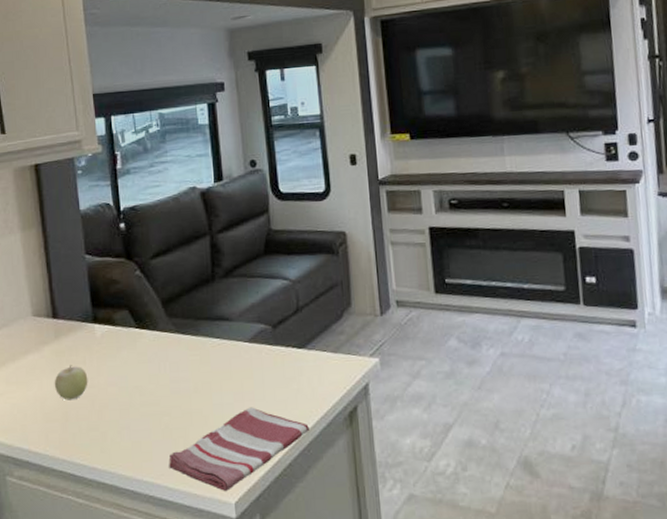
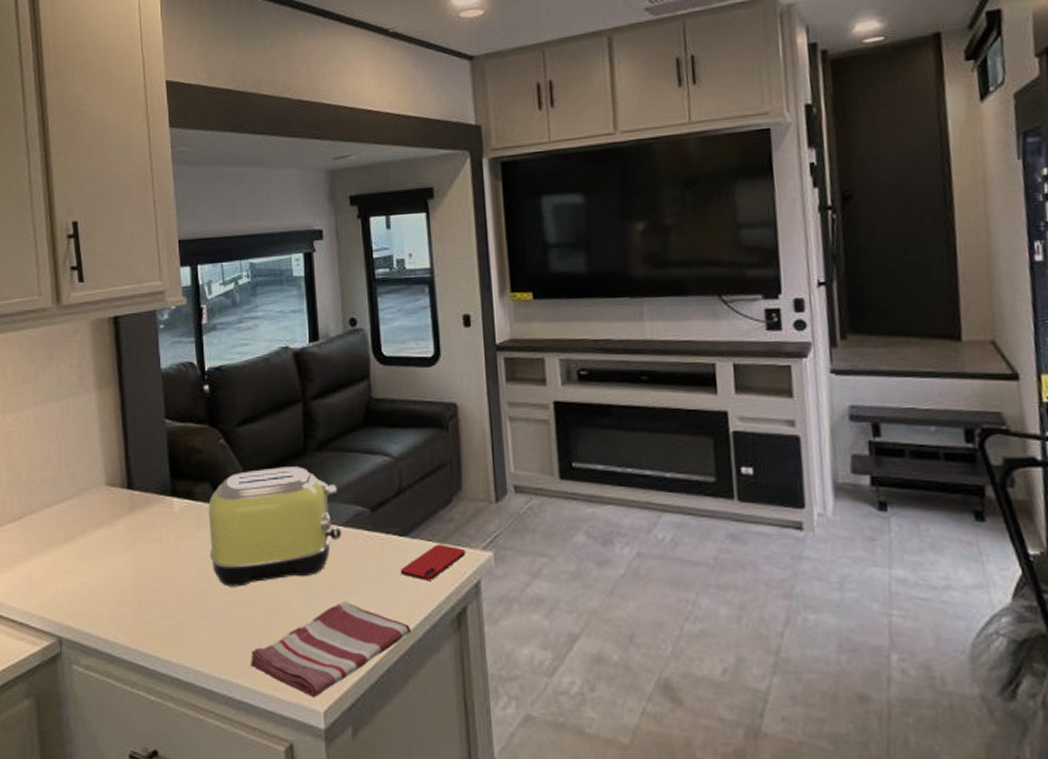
fruit: present [54,365,88,400] -> none [127,542,164,582]
toaster: none [127,292,248,400] -> present [208,466,342,587]
smartphone: none [299,354,355,385] -> present [400,544,466,580]

